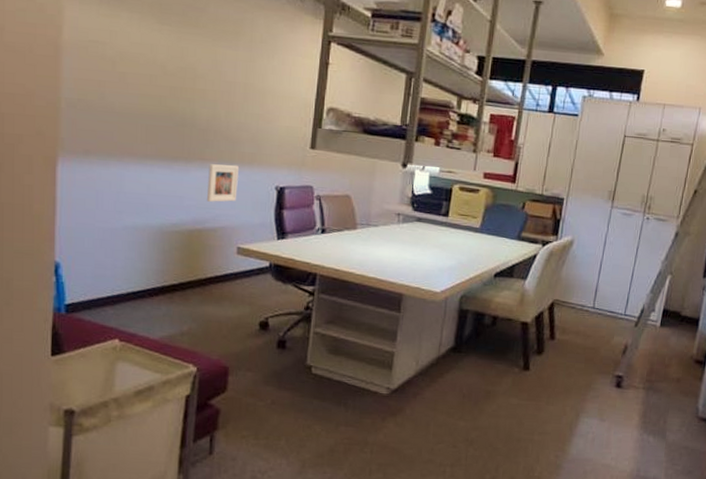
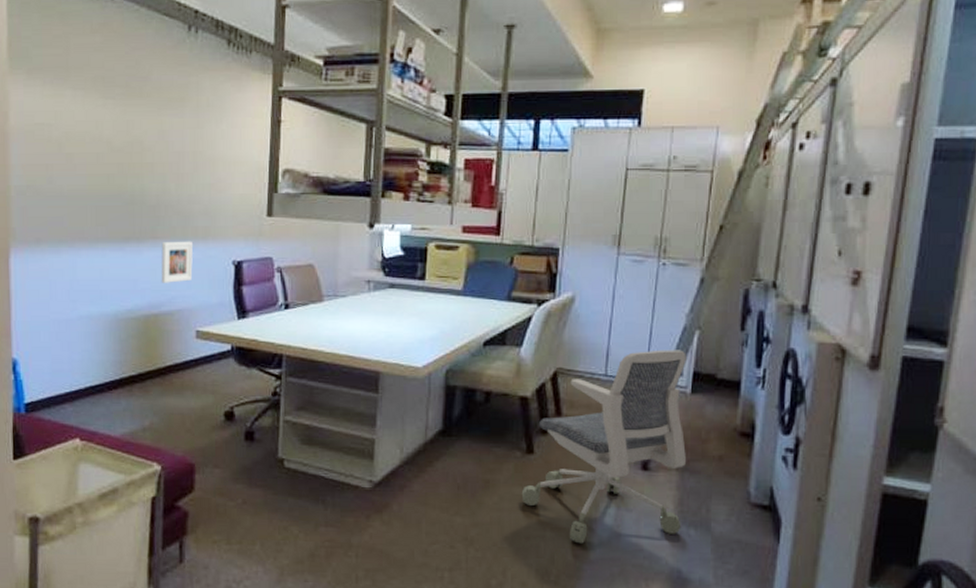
office chair: none [516,289,659,446] -> present [521,349,687,544]

